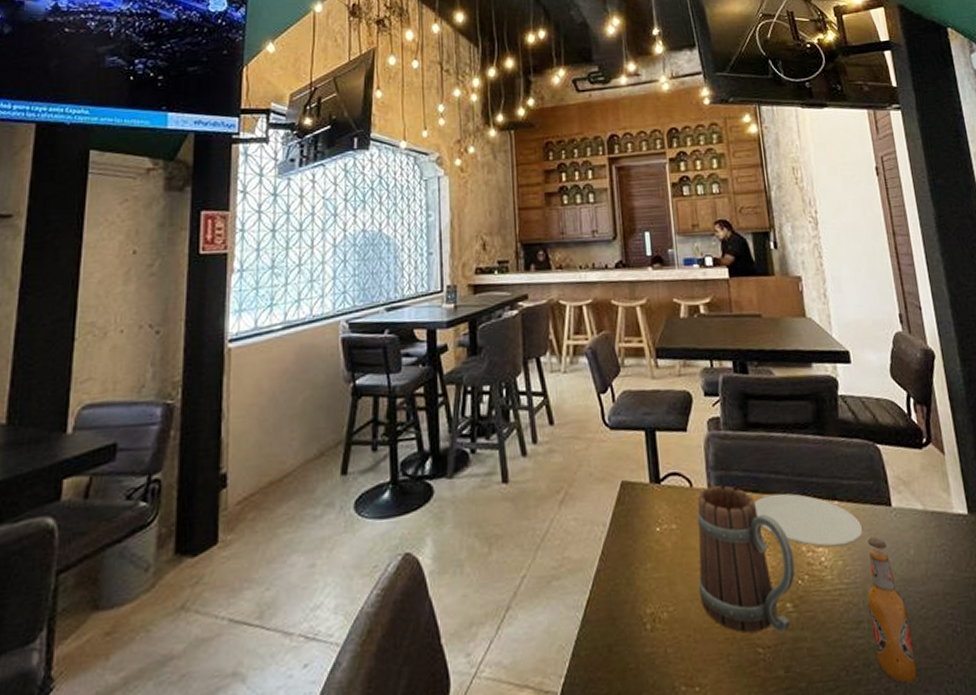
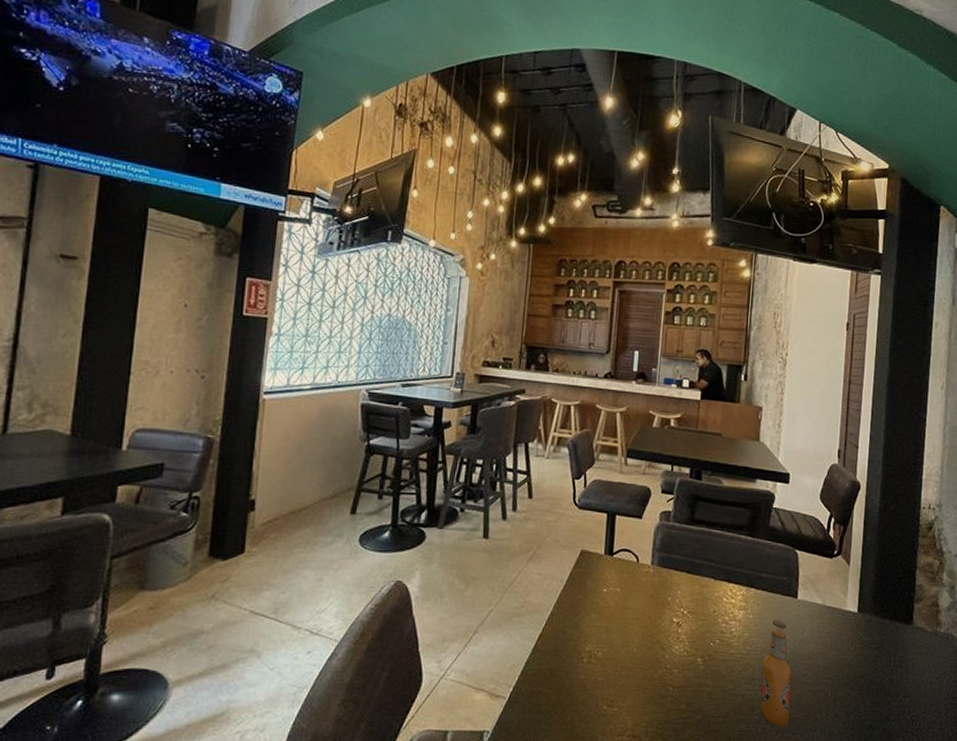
beer mug: present [697,486,796,633] -> none [629,564,711,678]
plate: present [753,493,862,548] -> none [686,576,770,623]

